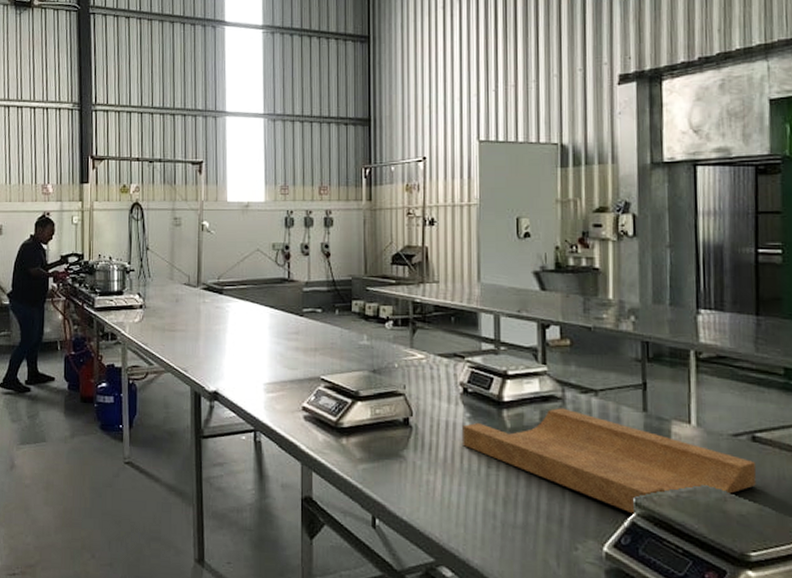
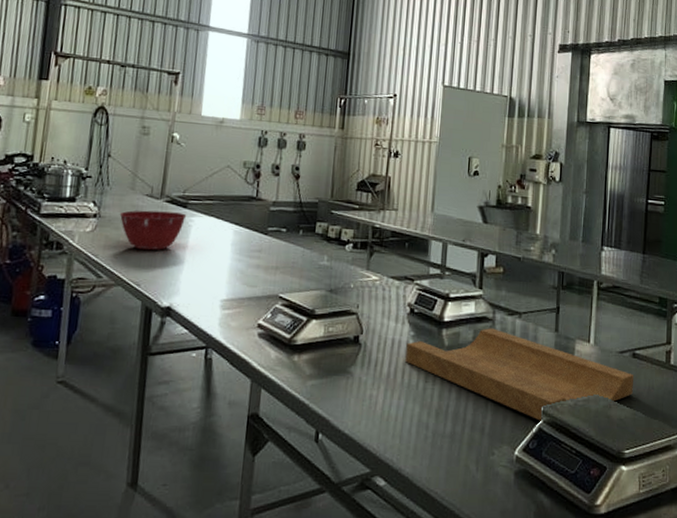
mixing bowl: none [162,299,223,338] -> present [119,210,187,251]

